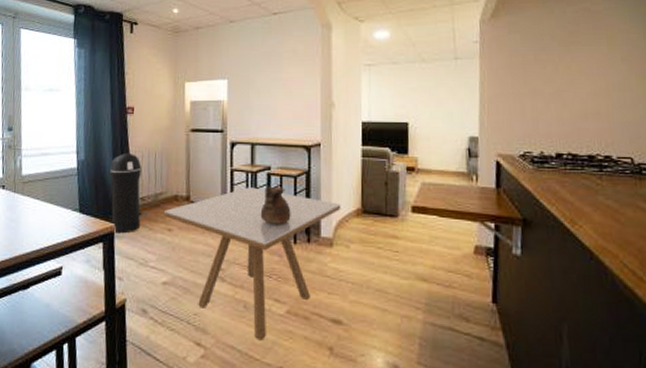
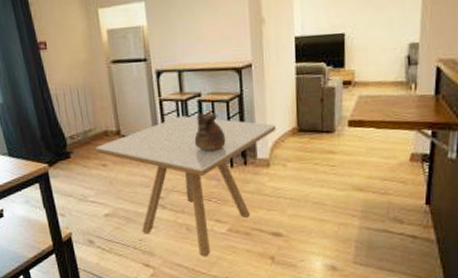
trash can: present [109,152,141,234] -> none [31,91,74,173]

